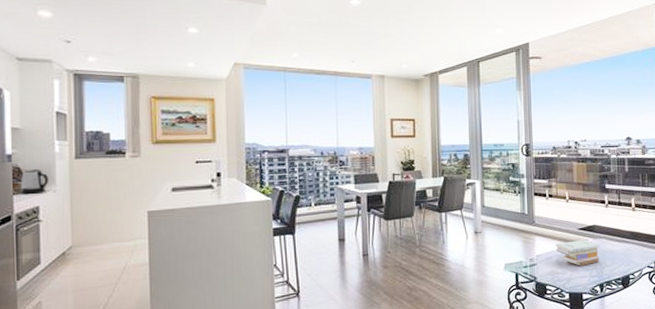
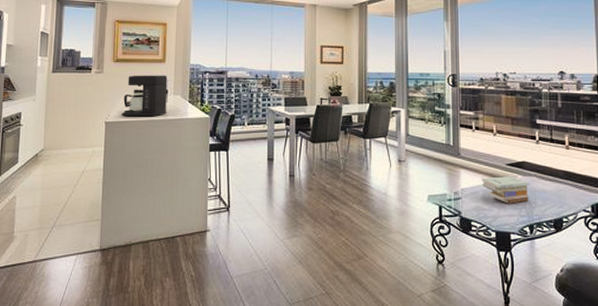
kettle: present [20,169,49,194] -> none [8,80,31,101]
coffee maker: none [167,156,221,205] -> present [122,75,168,117]

